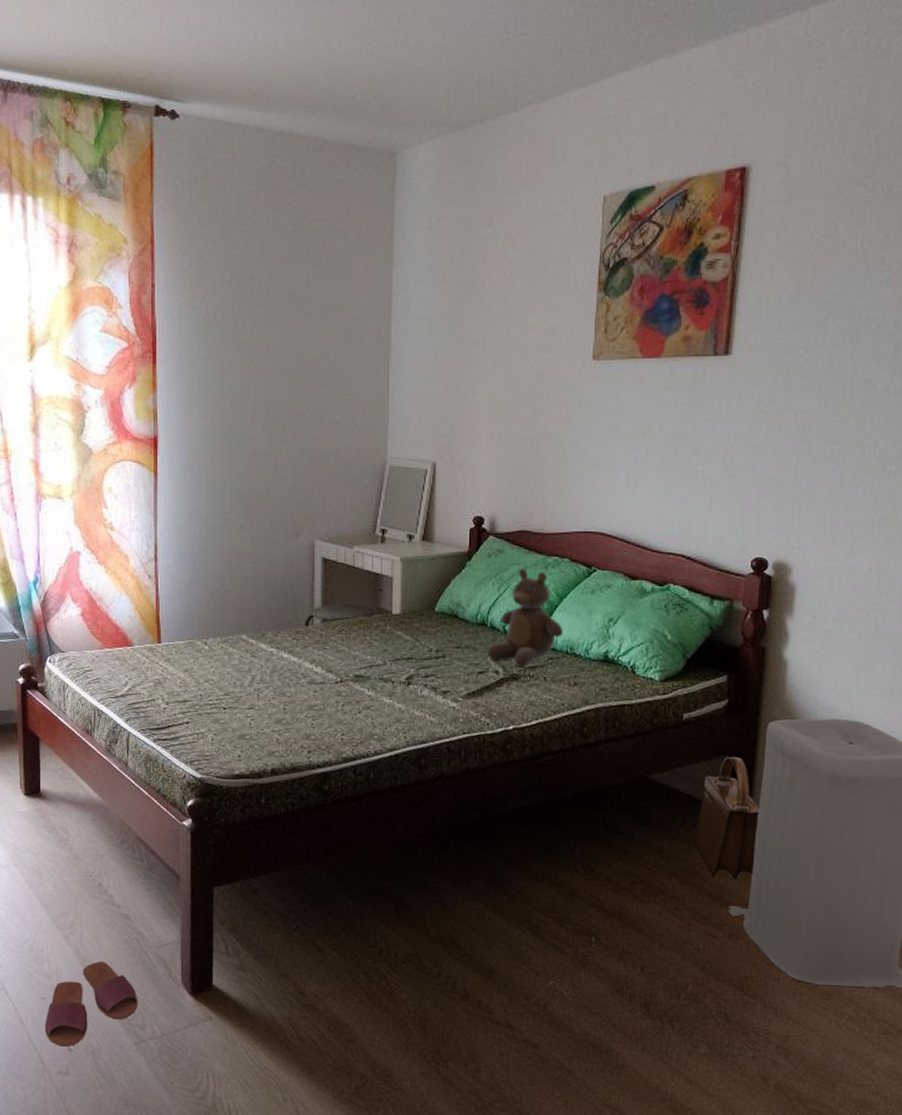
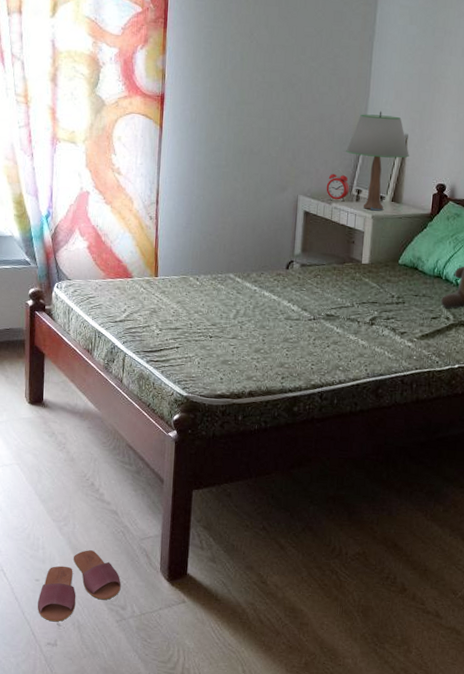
alarm clock: none [346,507,372,544] -> present [326,169,349,202]
table lamp: none [366,437,439,553] -> present [346,110,409,211]

